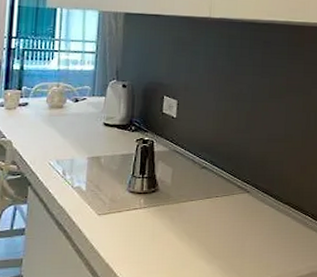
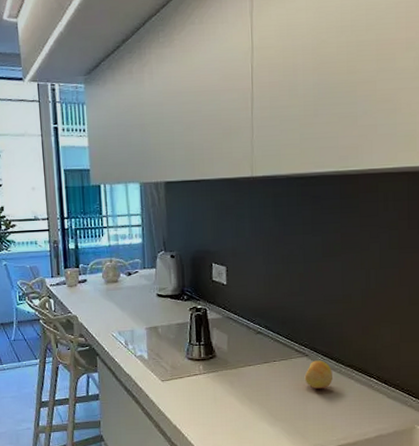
fruit: none [244,197,272,225] -> present [304,360,334,389]

